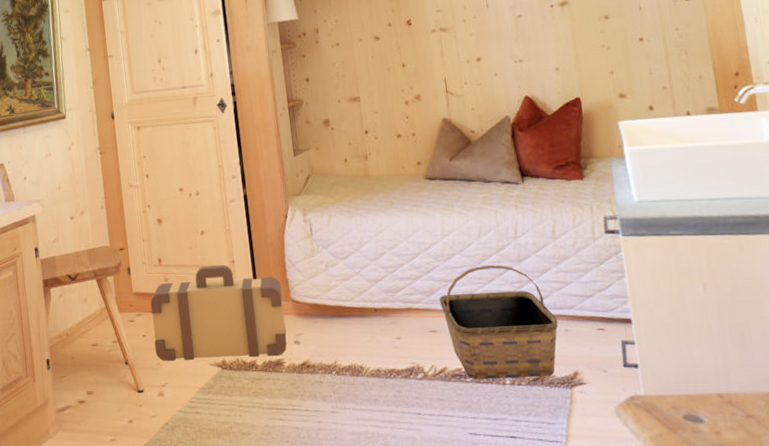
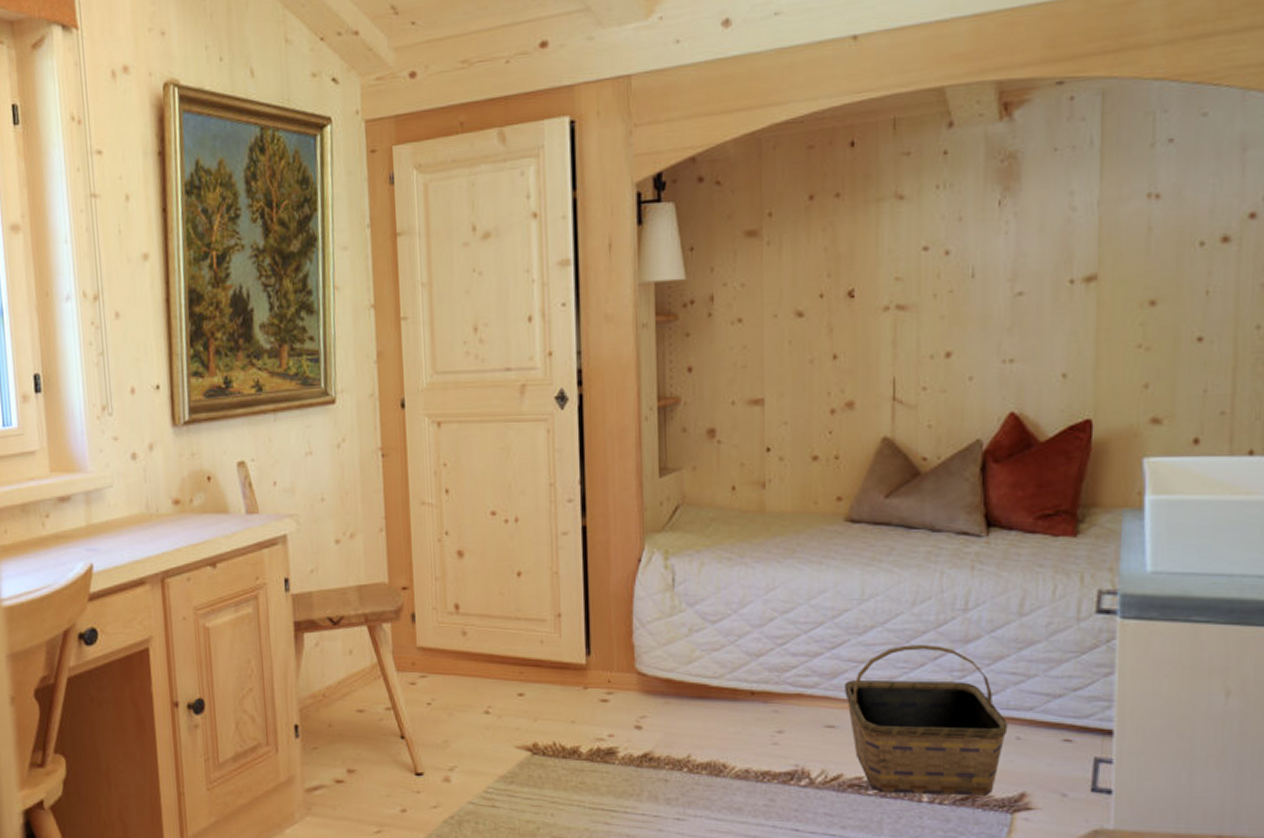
suitcase: present [150,265,287,361] -> none [440,619,625,742]

